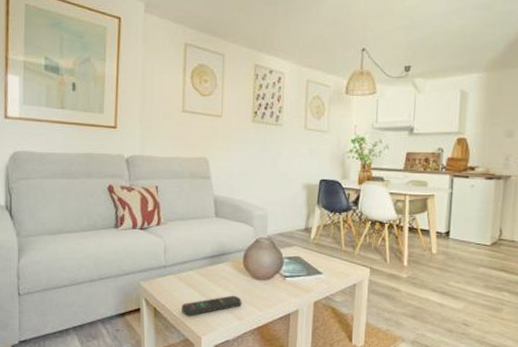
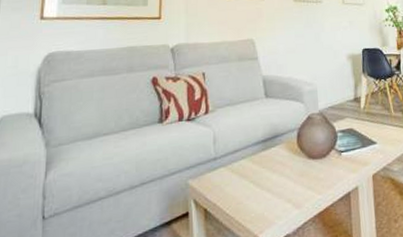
remote control: present [182,295,242,316] -> none [235,180,299,213]

